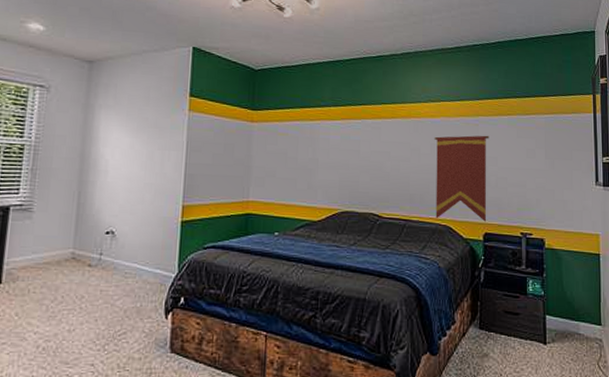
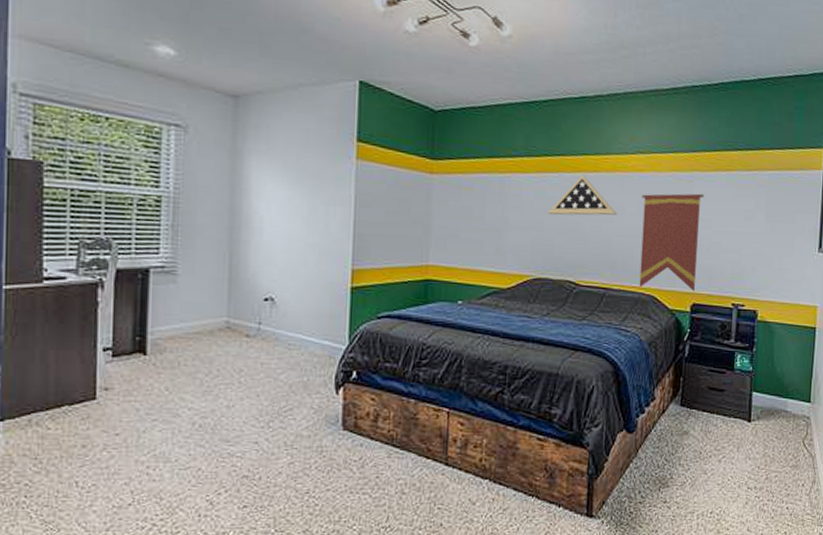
display case: none [351,122,414,156] -> present [546,176,618,216]

